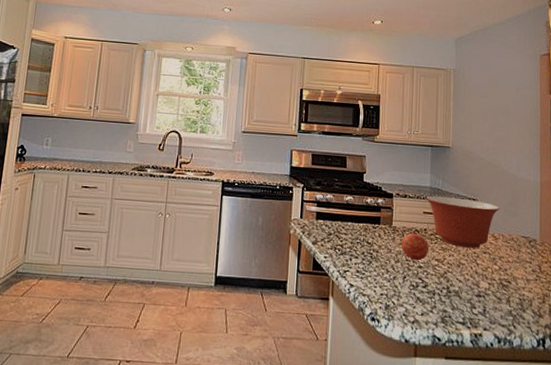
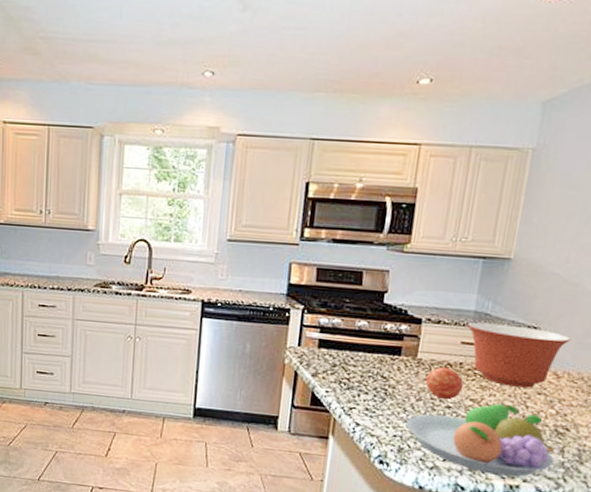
fruit bowl: none [389,262,504,326] -> present [405,404,555,477]

